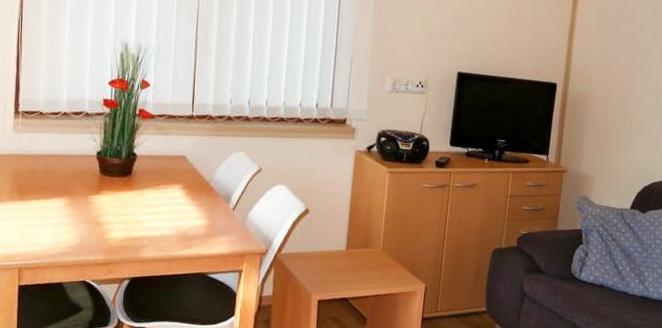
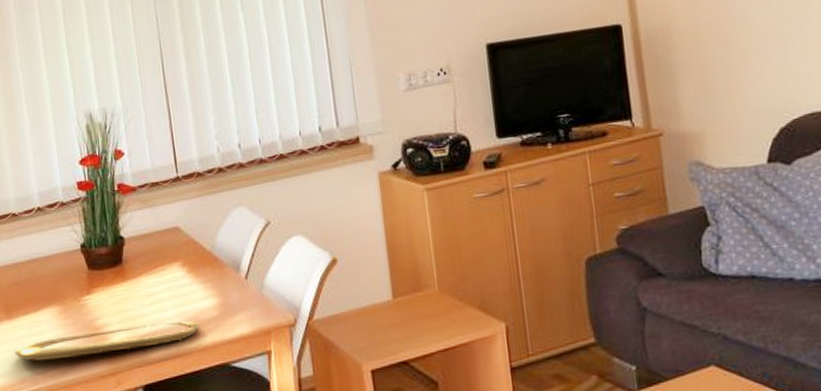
placemat: none [21,224,188,248] -> present [14,321,200,361]

